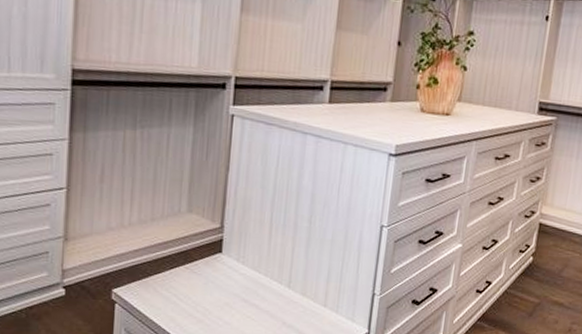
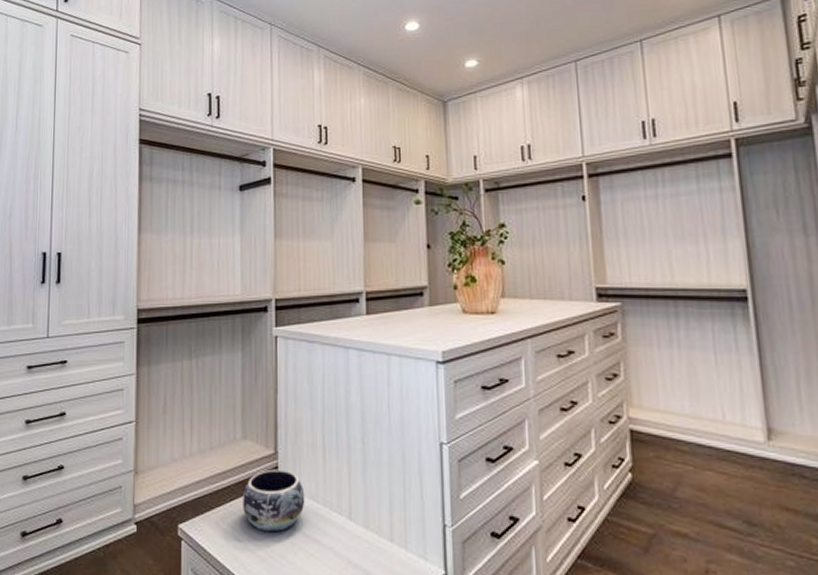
decorative bowl: none [182,241,248,298] -> present [242,469,305,533]

